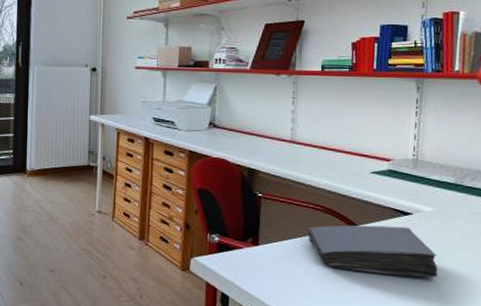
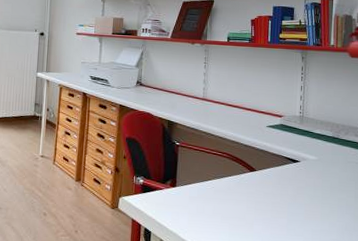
book: present [308,225,438,278] -> none [216,170,321,216]

